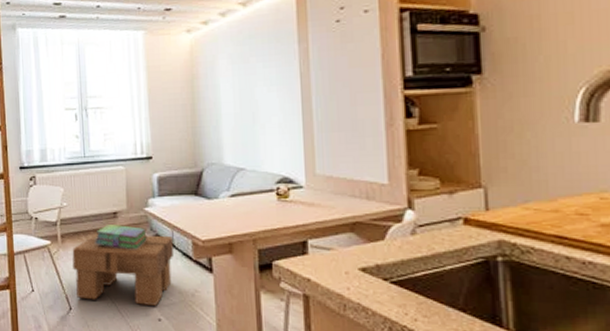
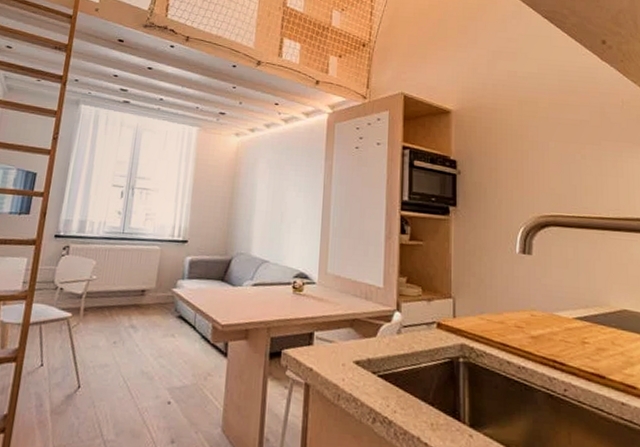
footstool: present [72,234,174,306] -> none [88,310,196,388]
stack of books: present [94,223,147,250] -> none [117,300,171,330]

